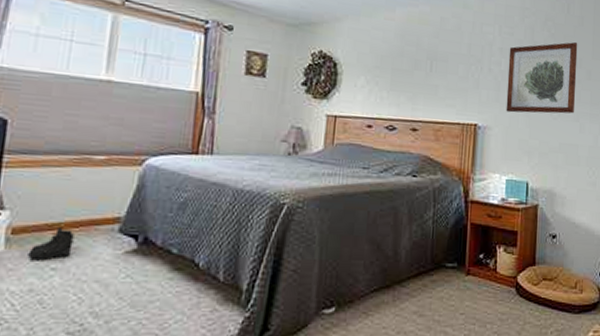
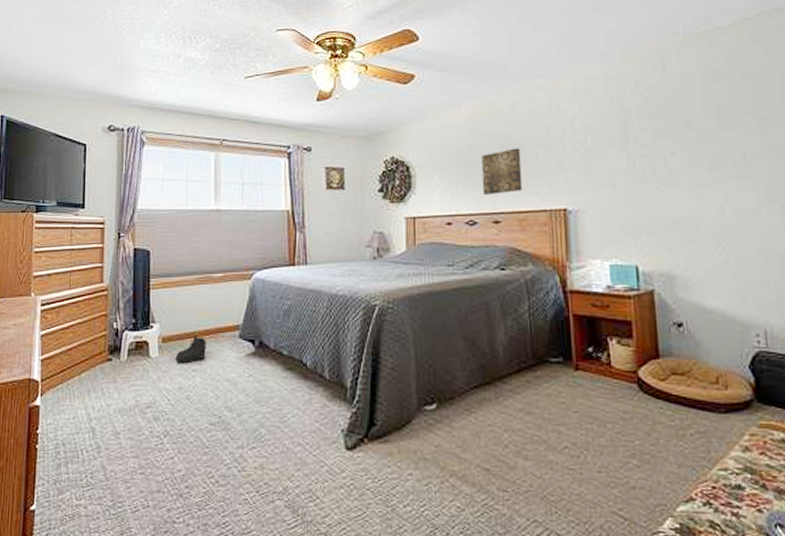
wall art: none [405,60,444,103] -> present [481,148,523,195]
wall art: present [506,41,578,114] -> none [594,102,688,192]

